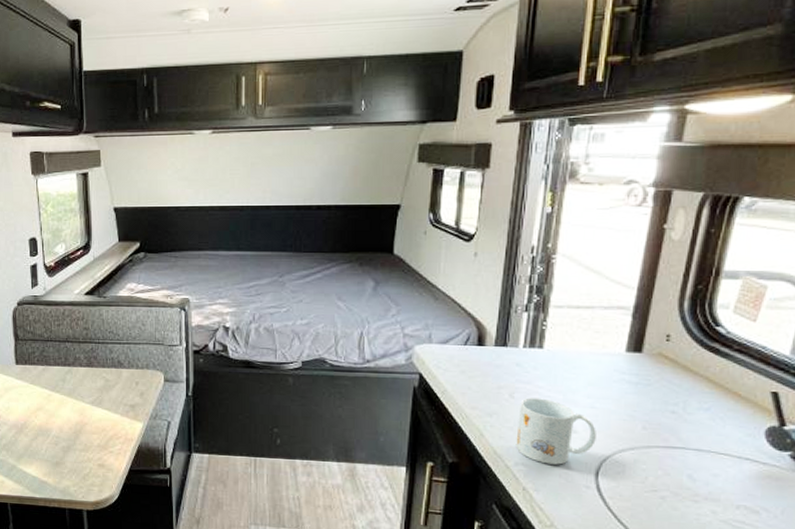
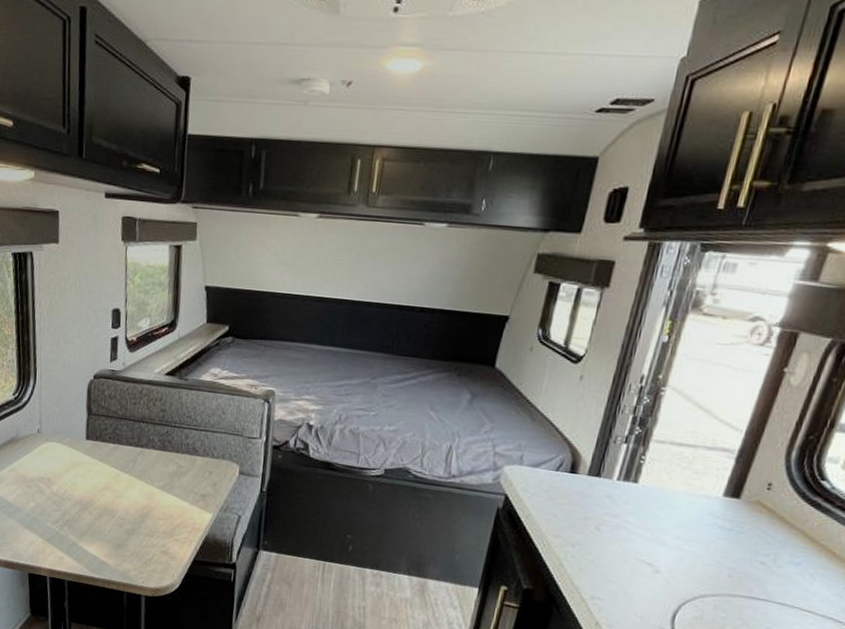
mug: present [515,398,596,465] -> none [594,532,680,604]

